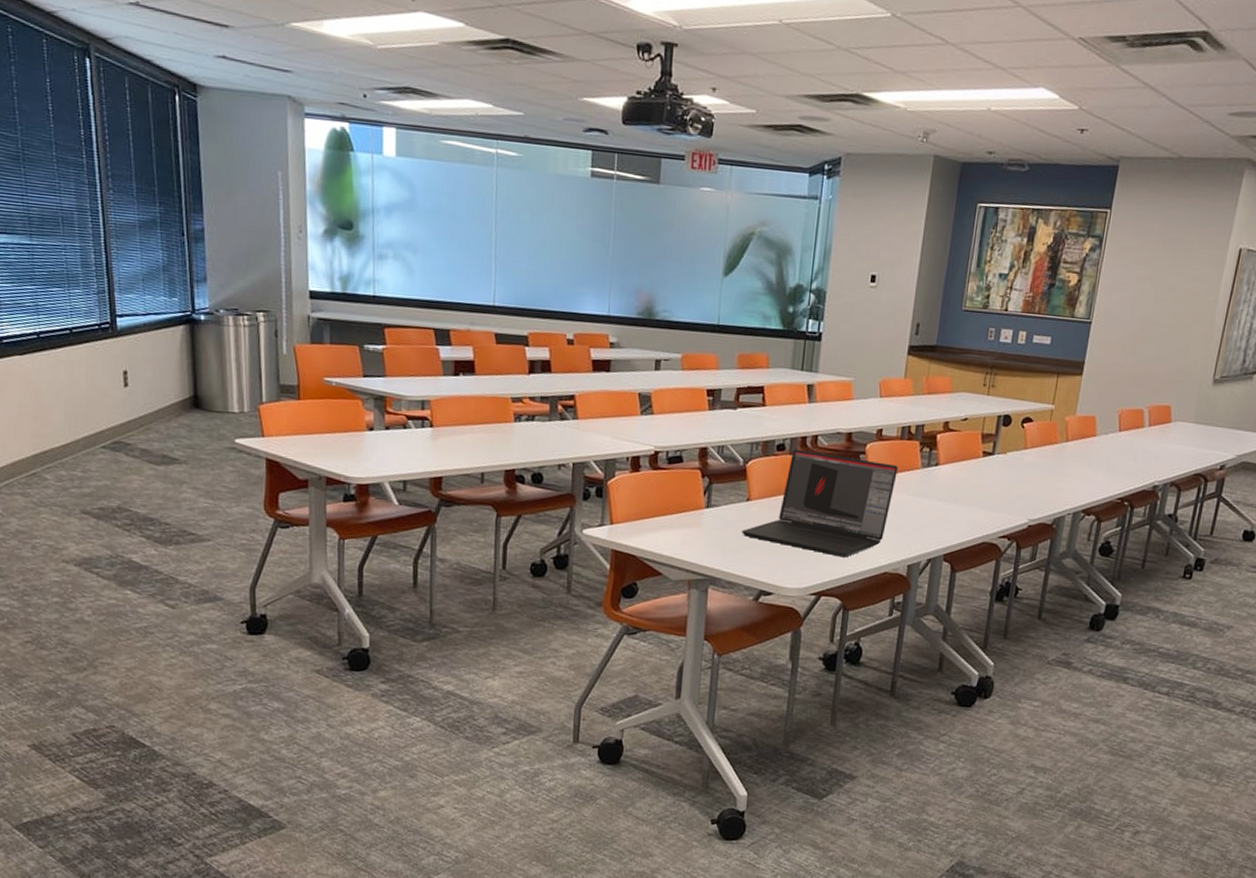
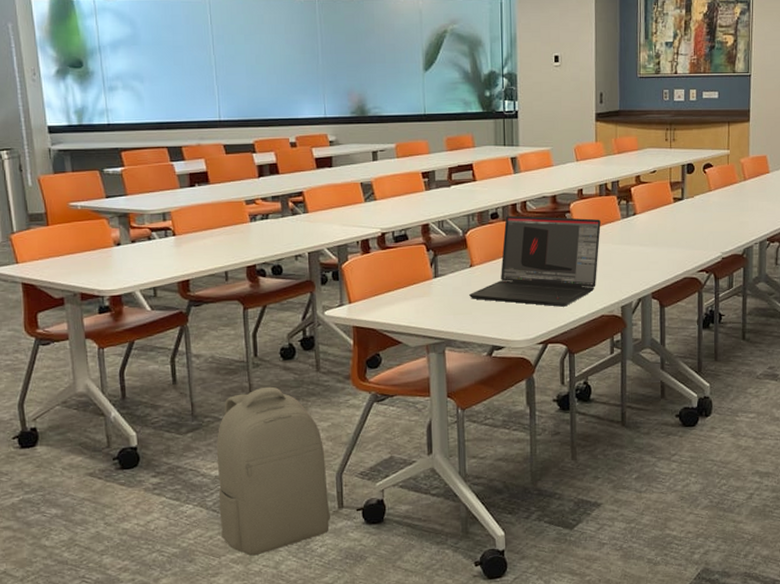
backpack: none [447,603,566,780] -> present [216,386,330,556]

